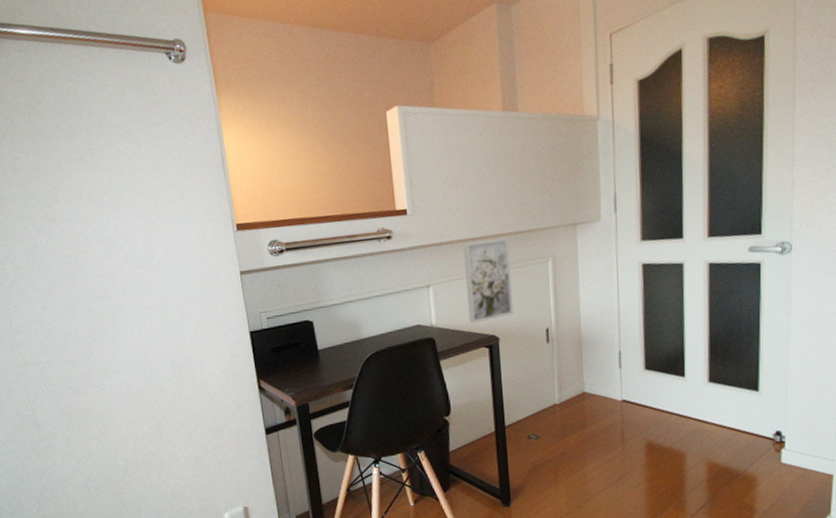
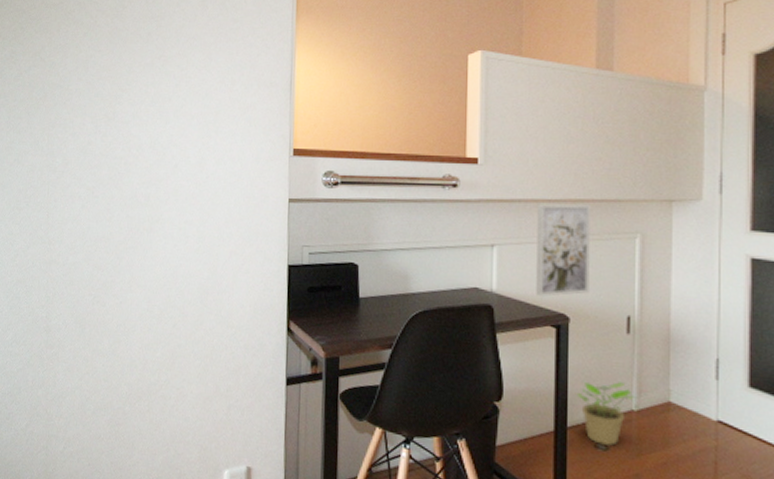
potted plant: none [510,383,558,435] -> present [576,382,636,446]

